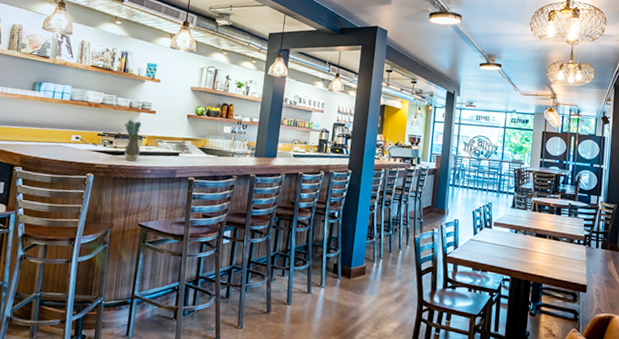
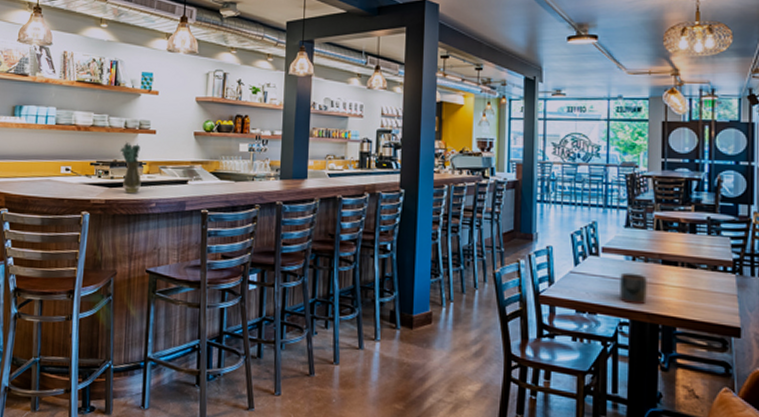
mug: none [504,241,525,265] -> present [618,272,648,304]

